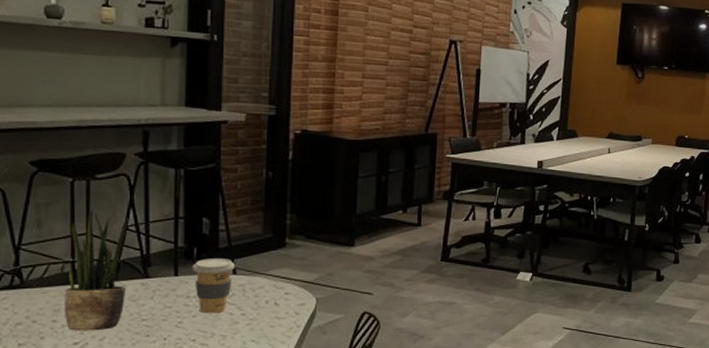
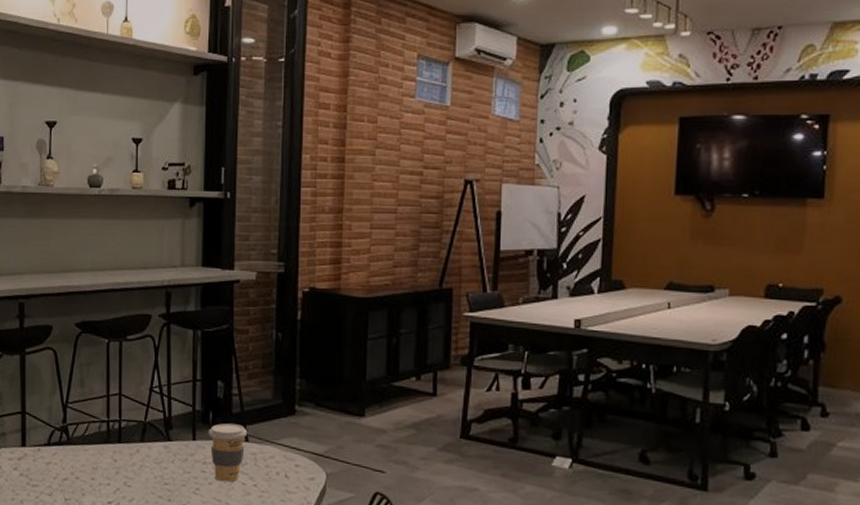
potted plant: present [65,209,128,331] -> none [101,370,153,492]

